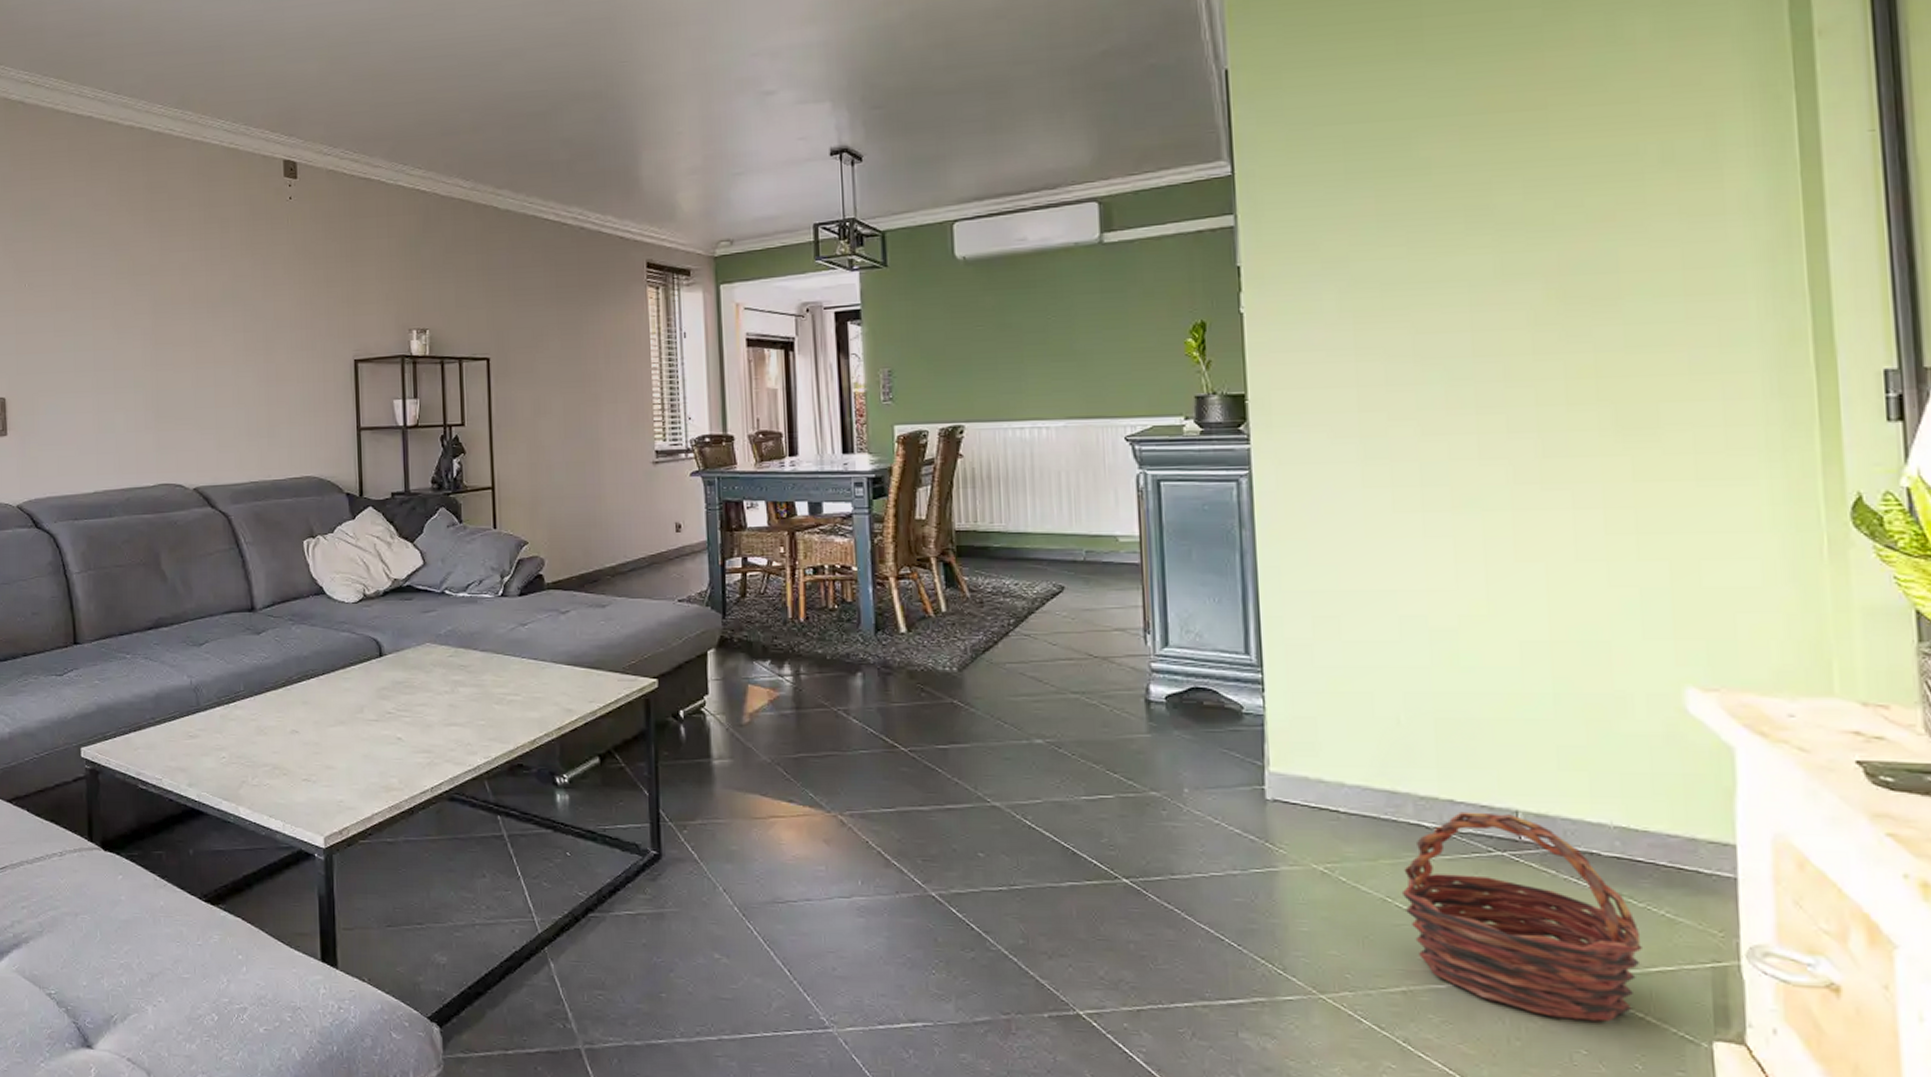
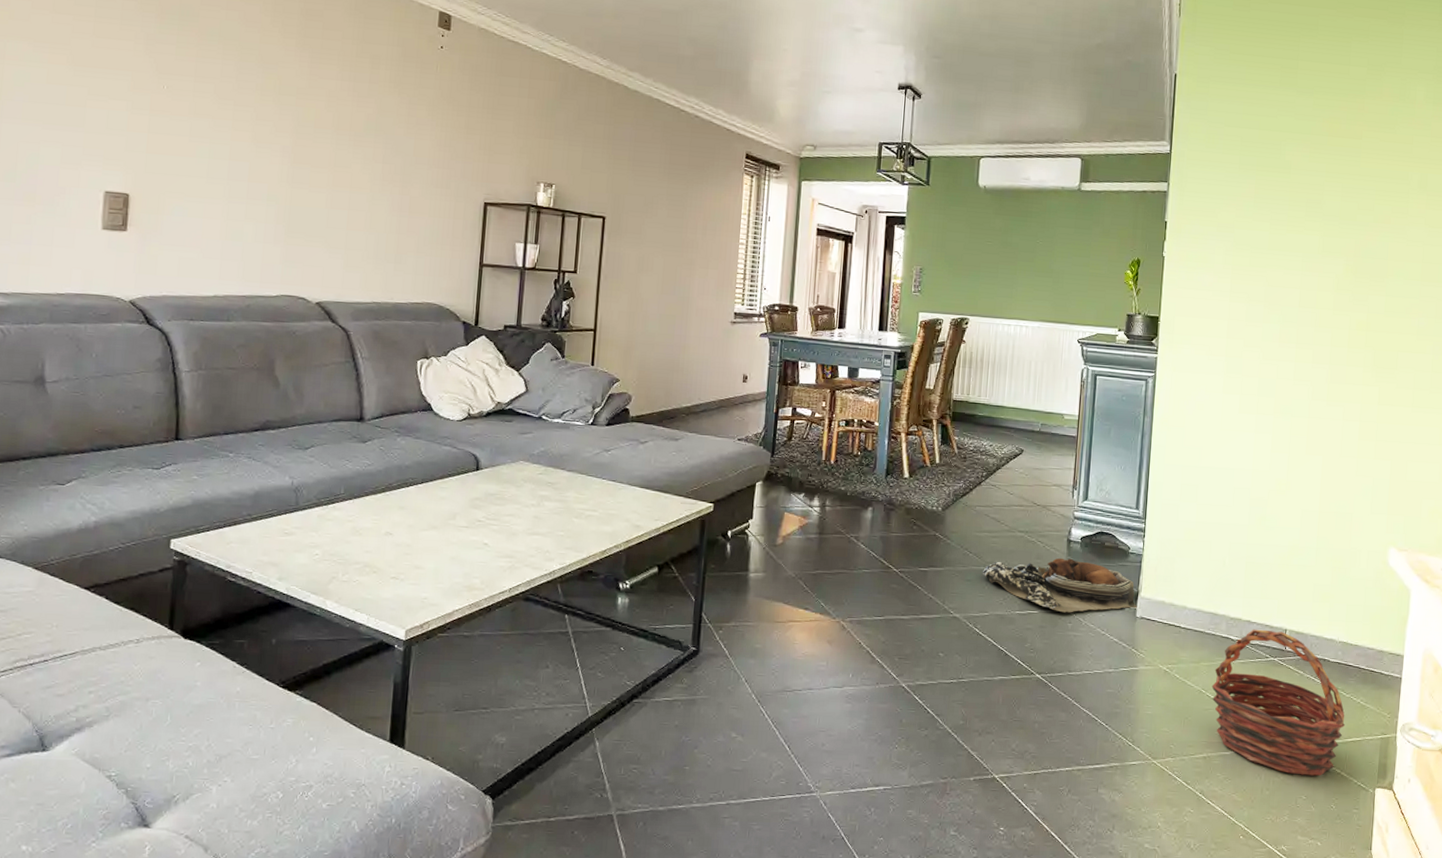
dog bed: none [1025,724,1268,797] -> present [982,557,1138,613]

